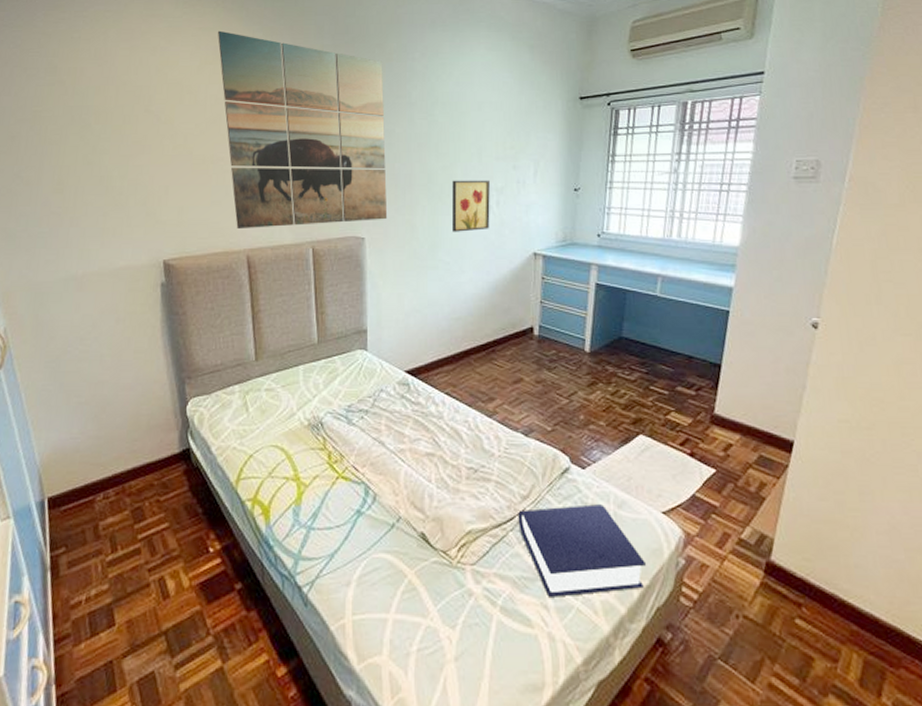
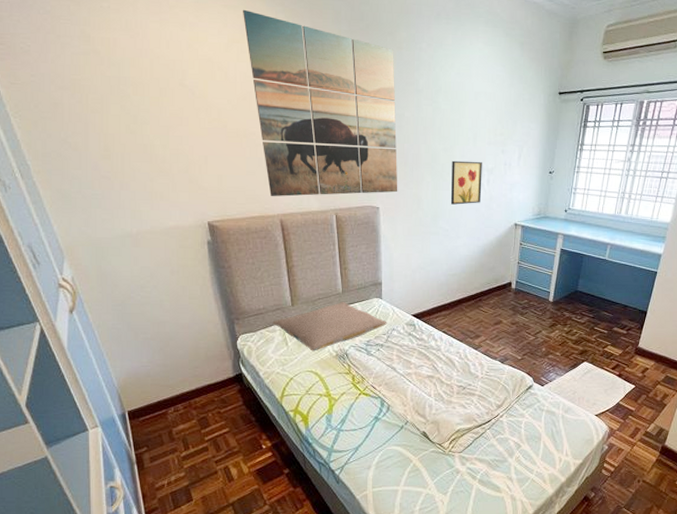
pillow: none [231,355,374,420] -> present [272,302,387,351]
book: present [518,504,647,597] -> none [494,410,582,472]

